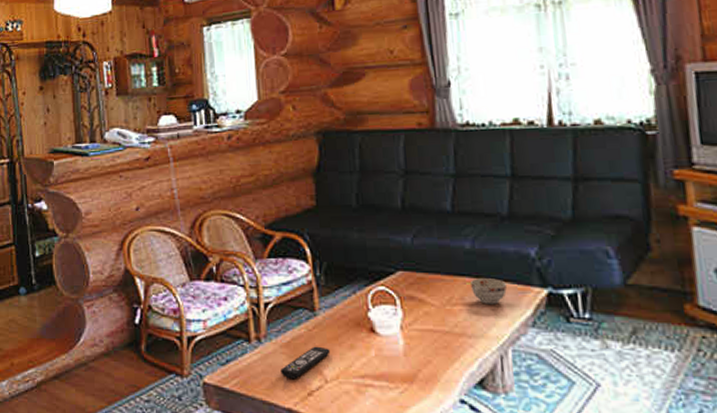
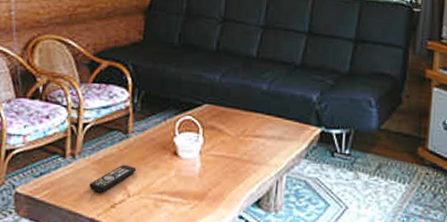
teacup: present [471,277,507,304] -> none [262,114,290,138]

